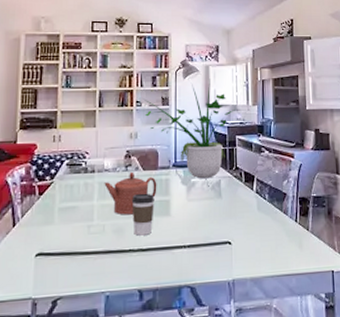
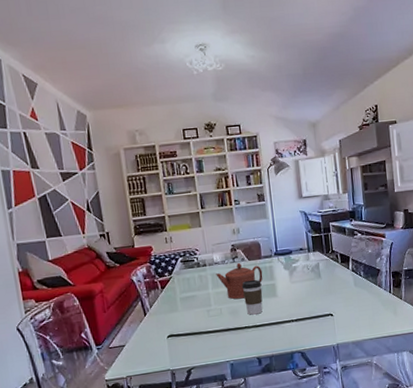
potted plant: present [143,79,235,179] -> none [240,172,327,264]

